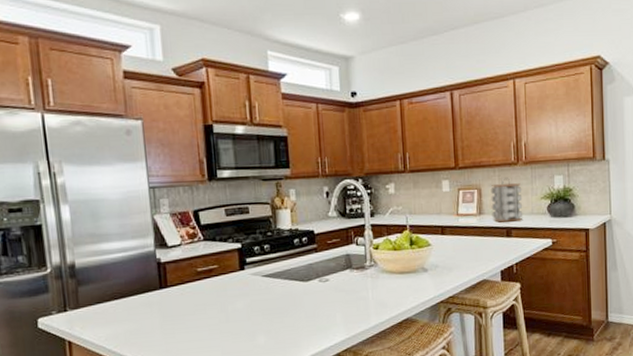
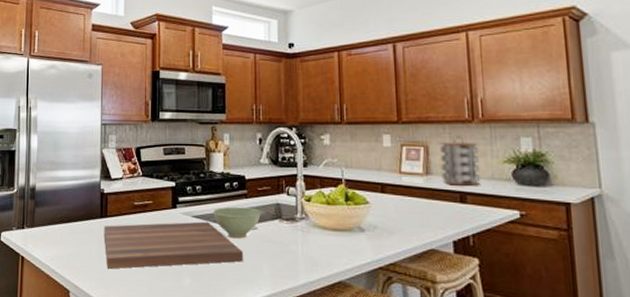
cutting board: none [165,279,317,340] -> present [103,221,243,269]
bowl: none [284,261,332,293] -> present [213,206,261,239]

